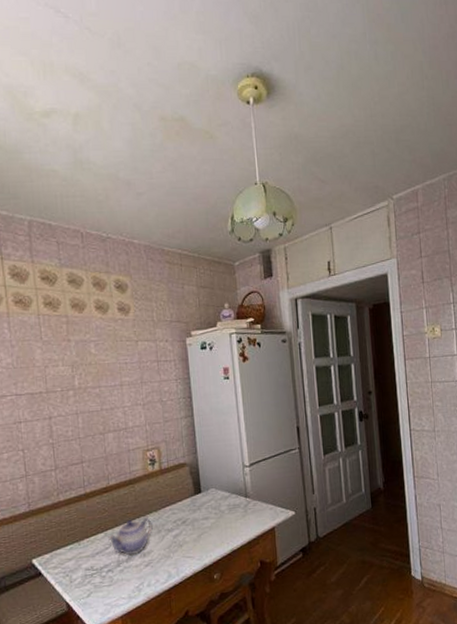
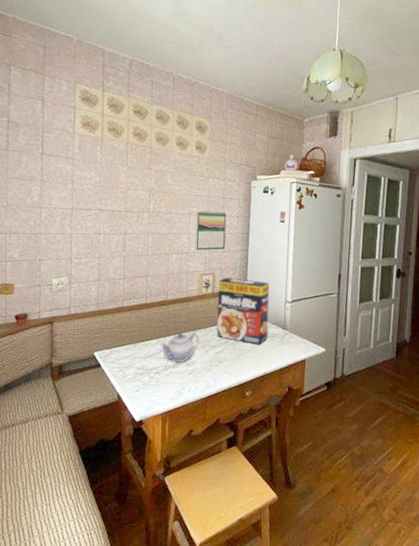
calendar: none [129,377,168,425] -> present [195,210,227,251]
cereal box: none [164,448,229,520] -> present [216,277,270,345]

